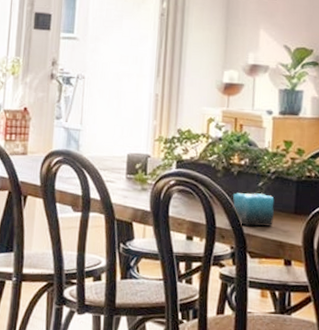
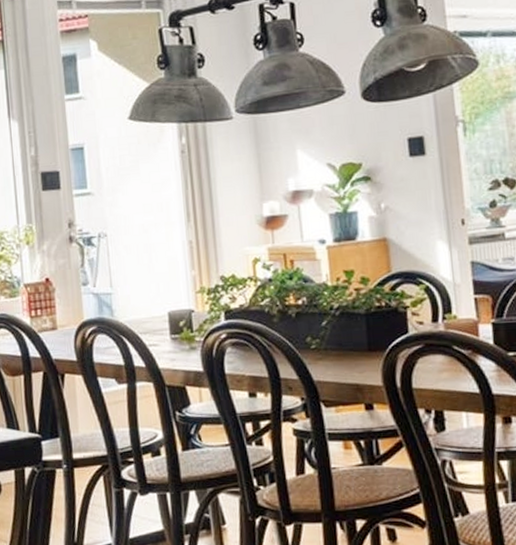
candle: present [233,193,275,227] -> none [295,334,346,372]

